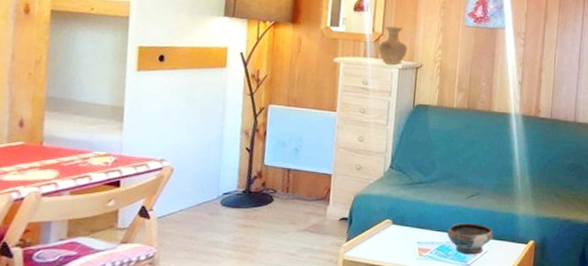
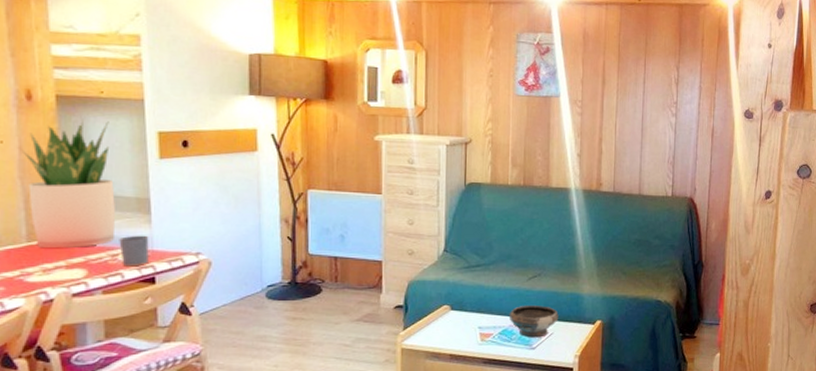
planter: none [13,32,96,151] -> present [22,118,115,249]
mug: none [90,140,119,170] -> present [119,235,149,267]
vase: present [378,26,408,65] -> none [422,99,454,141]

